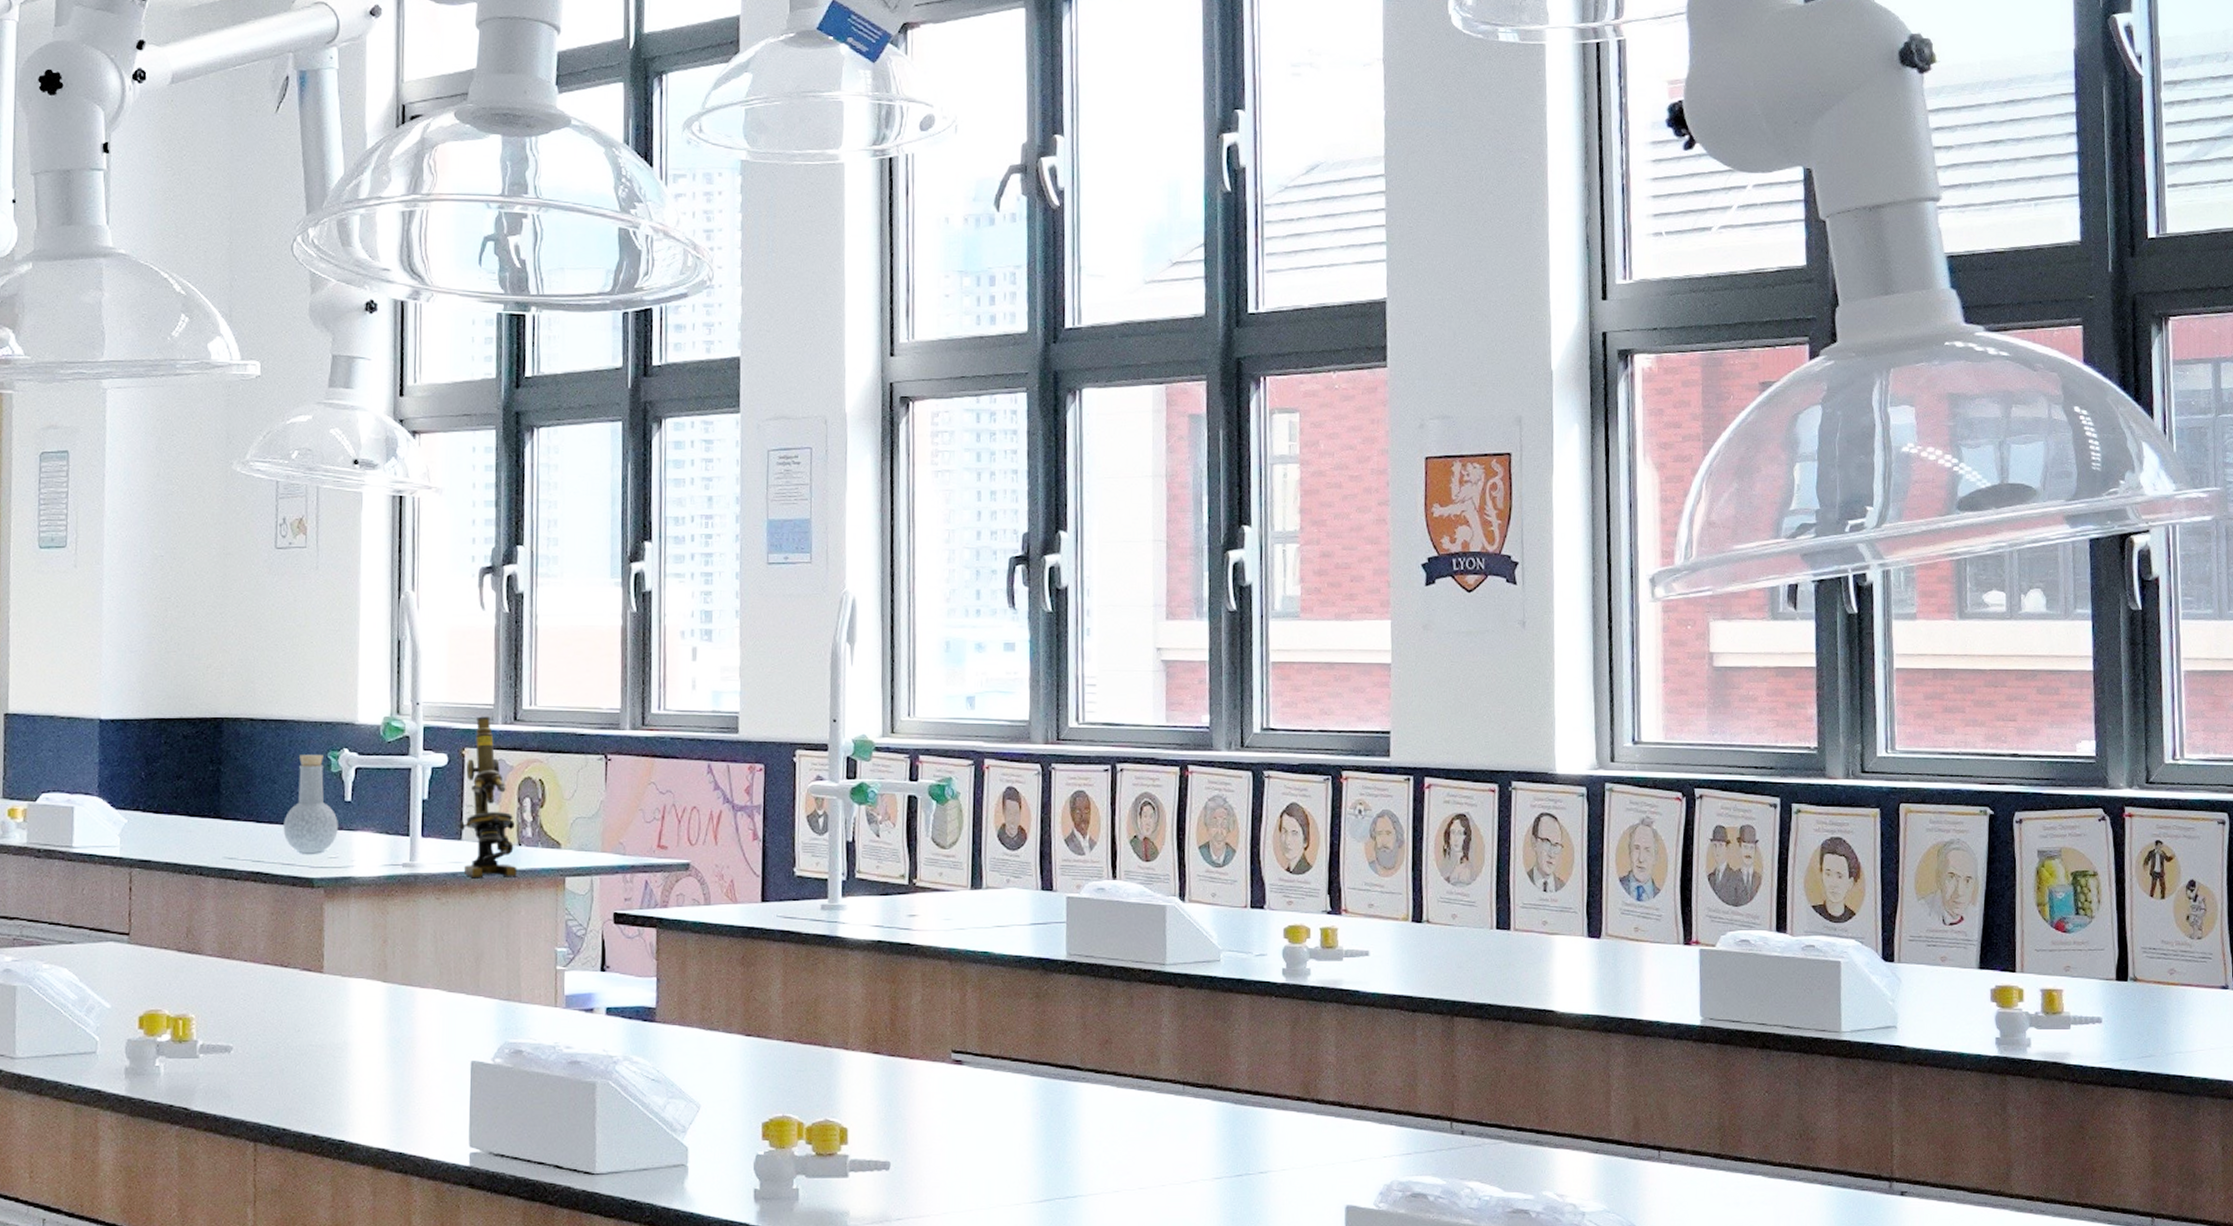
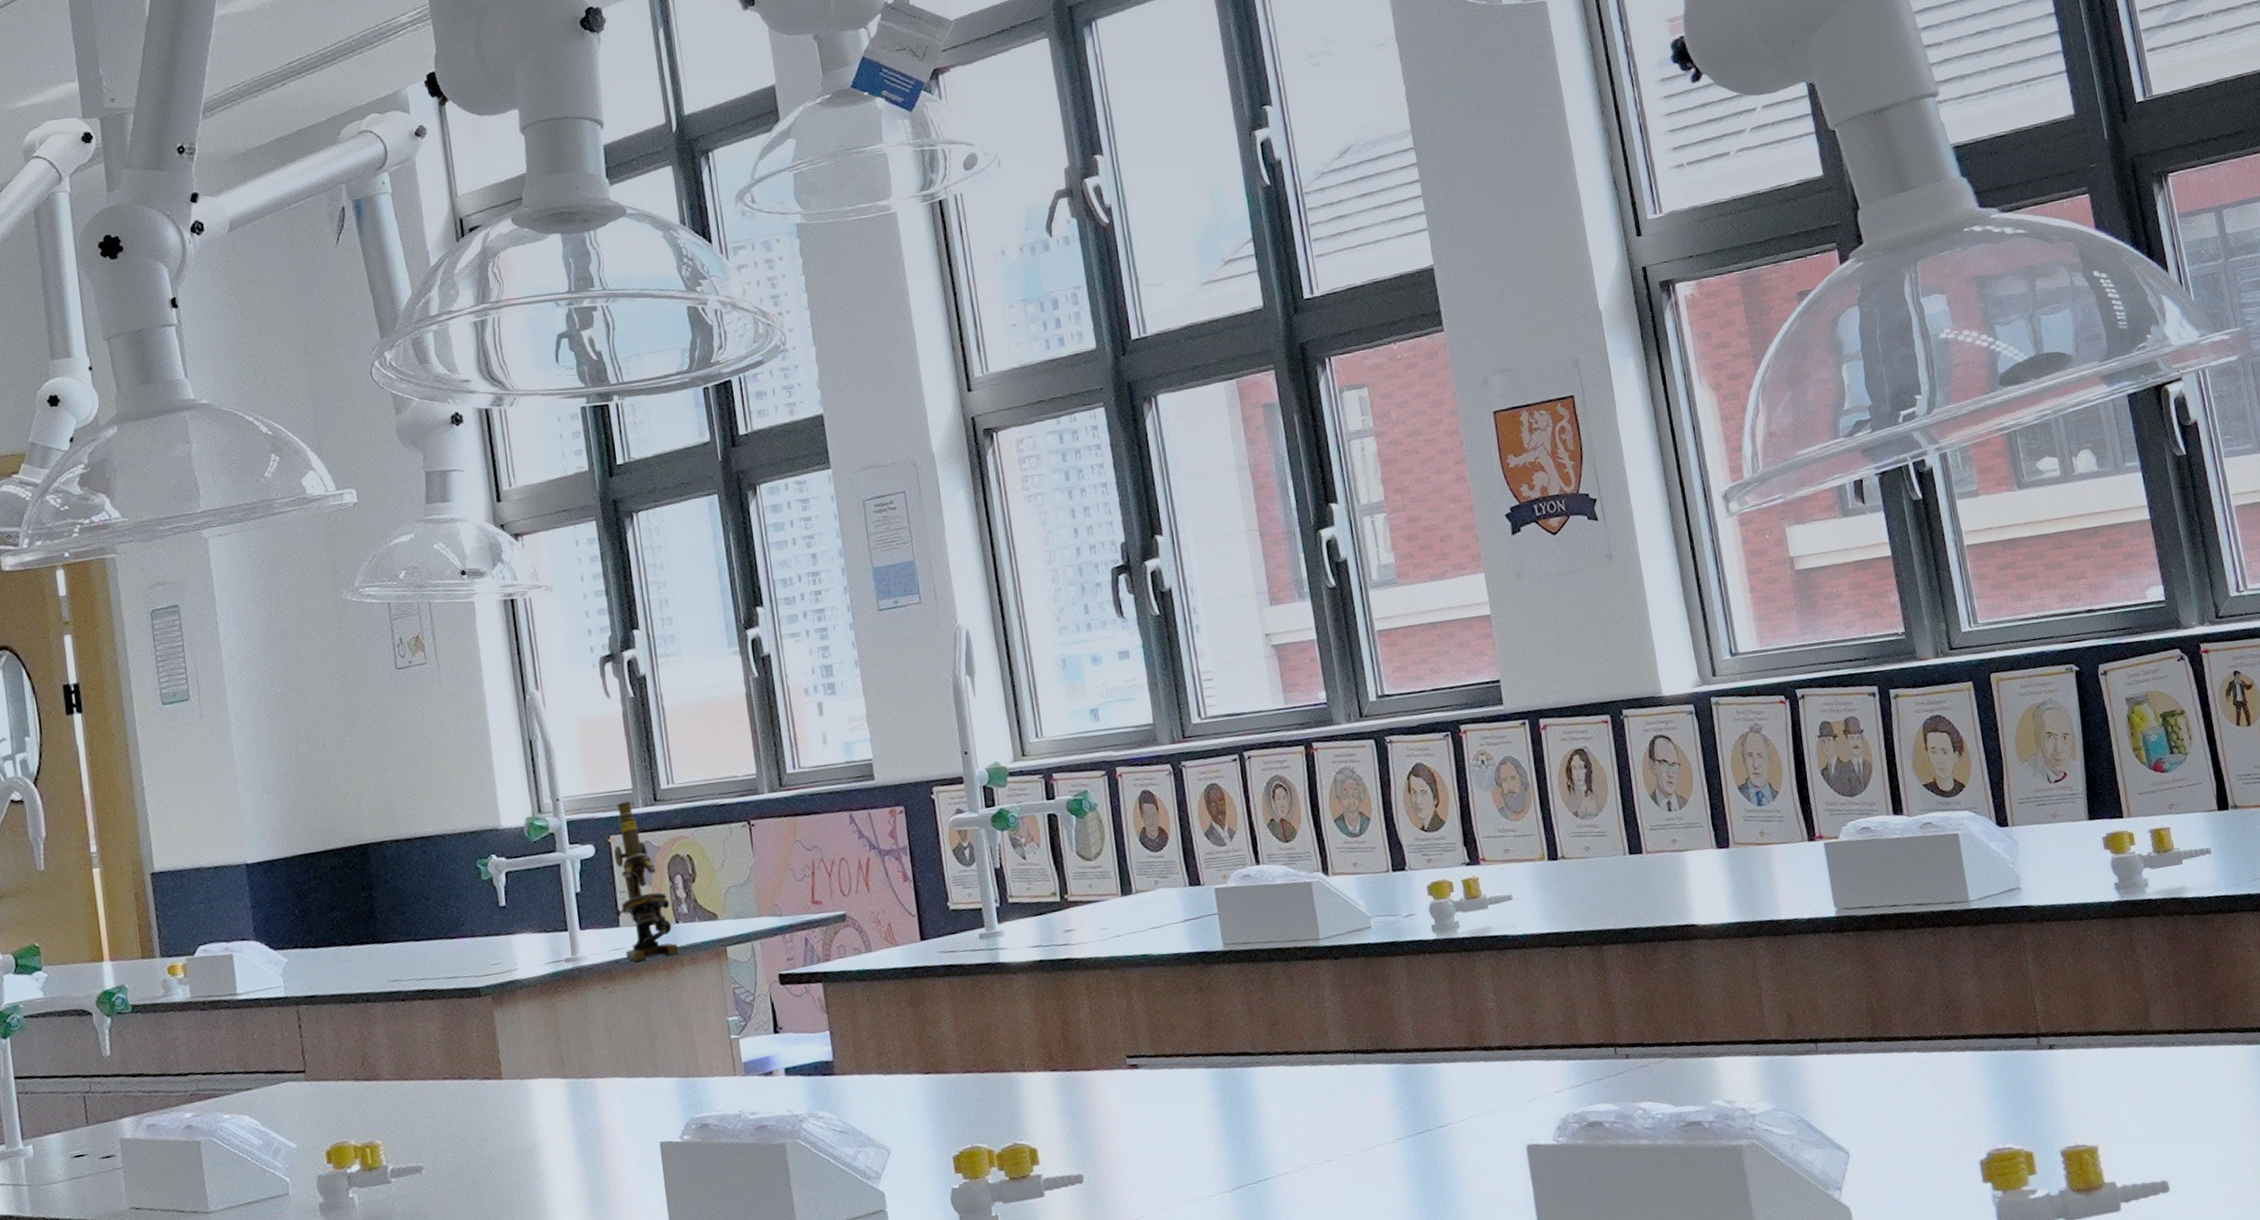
flask: present [283,755,338,855] -> none [442,865,497,966]

